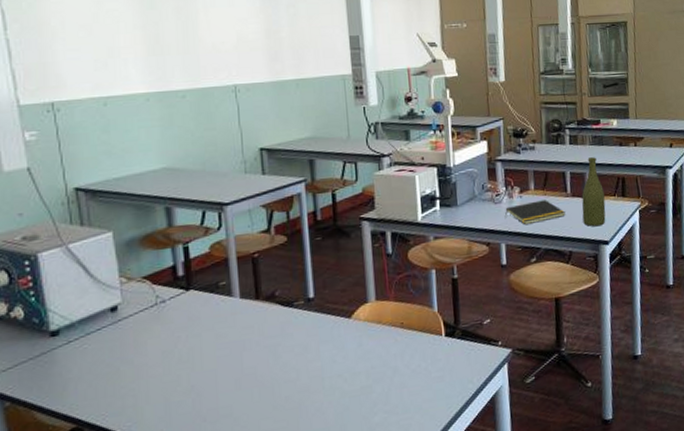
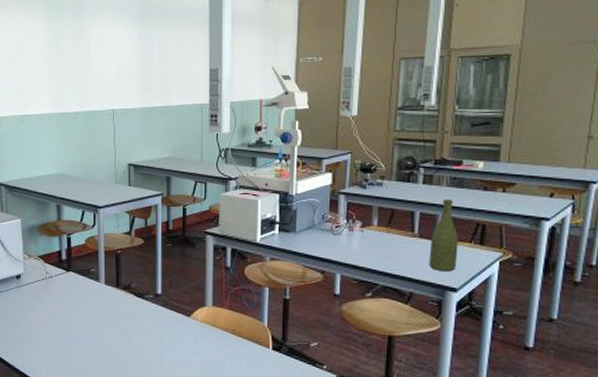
notepad: present [505,200,565,224] -> none [344,237,410,259]

